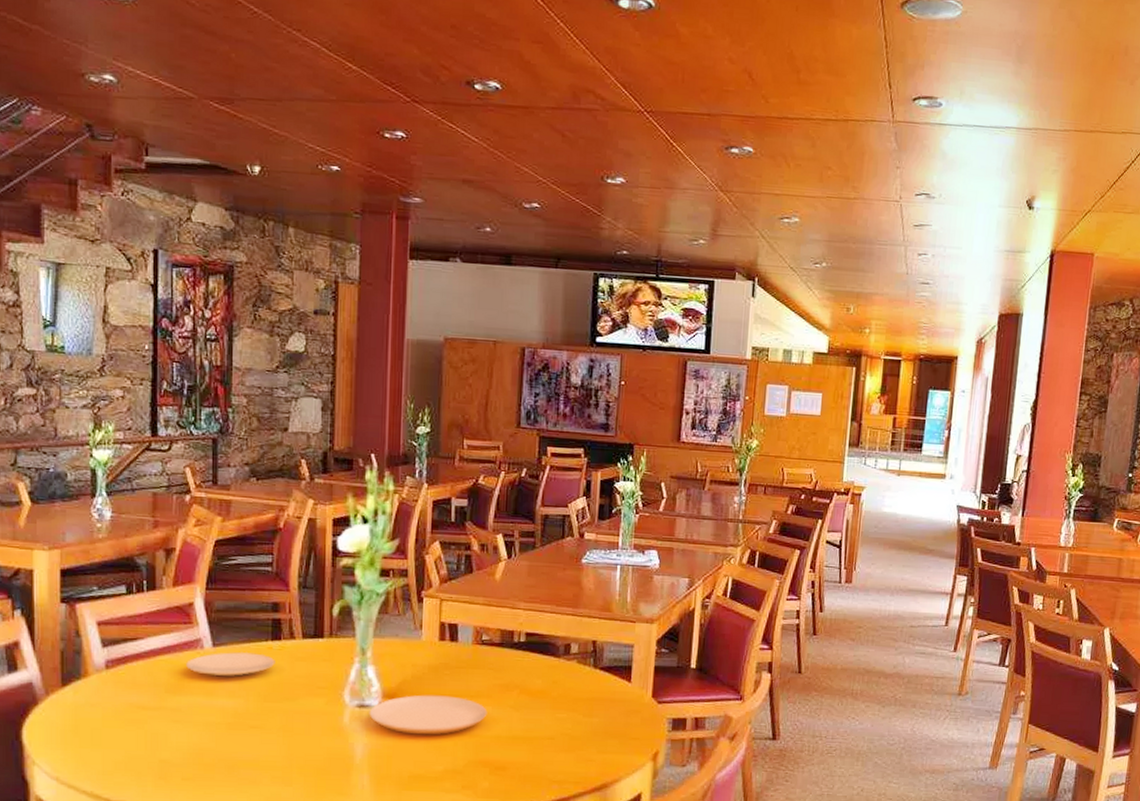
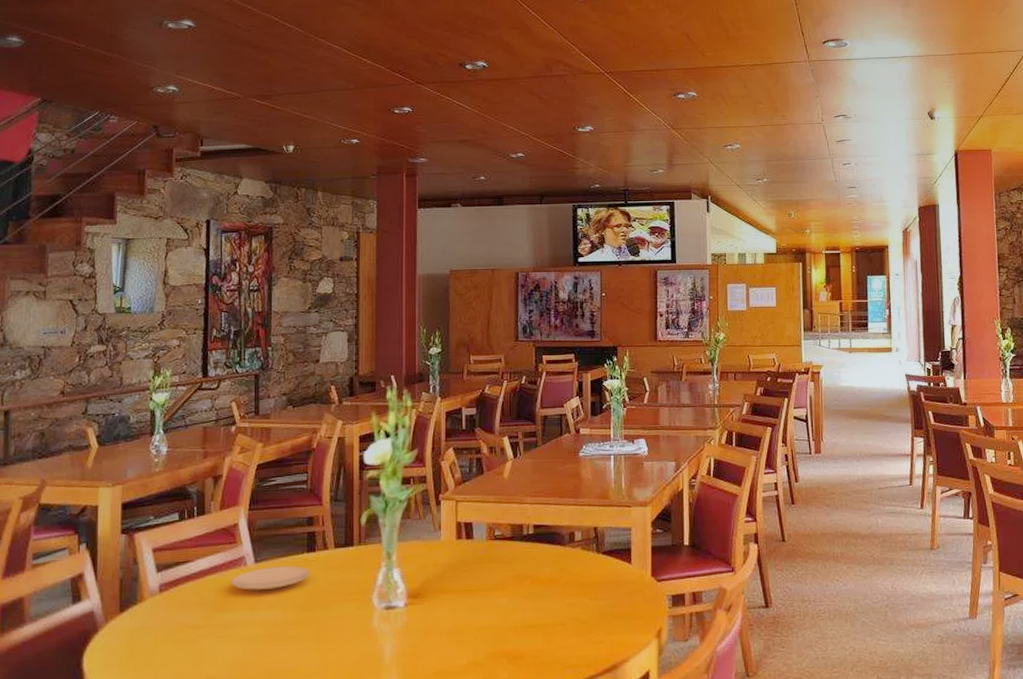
plate: present [369,695,487,735] -> none [396,591,503,631]

